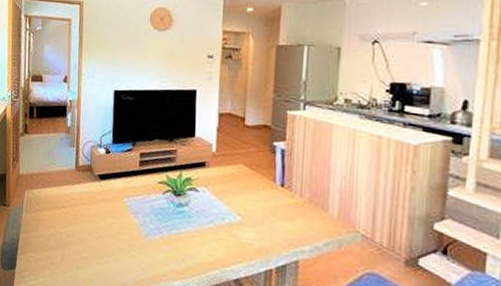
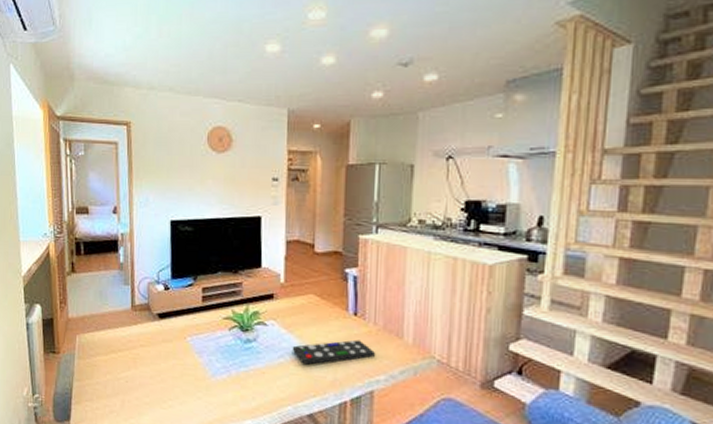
remote control: none [221,210,302,232] -> present [292,339,376,365]

